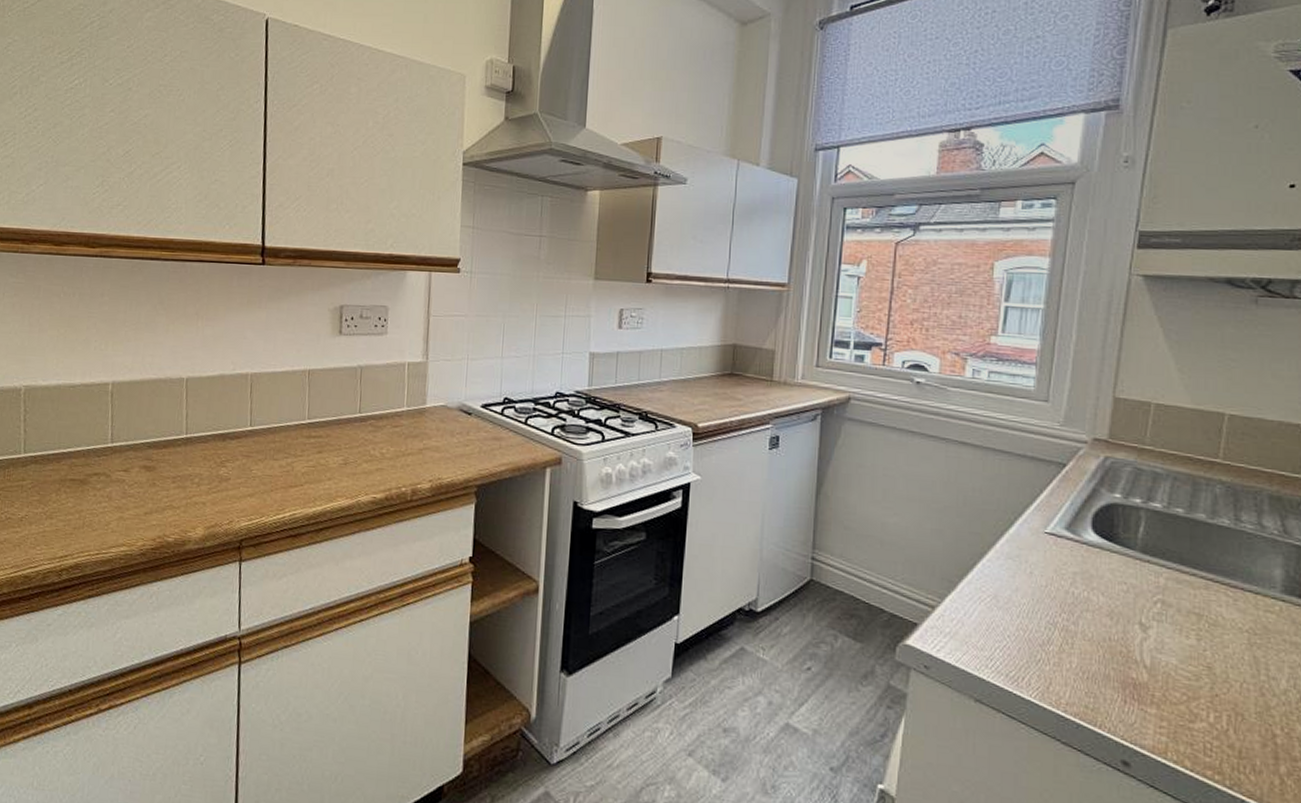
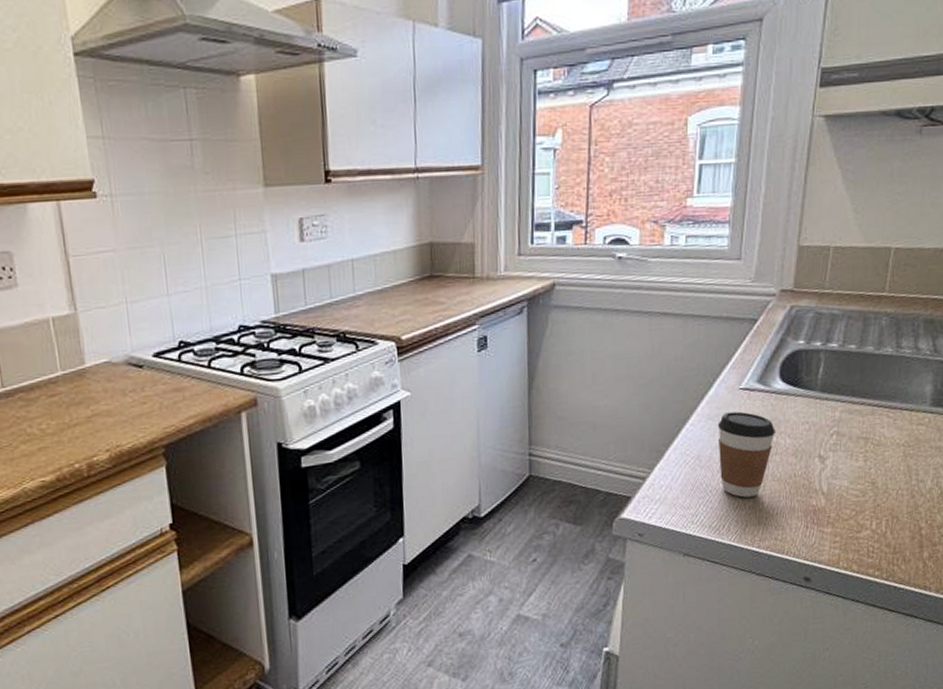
coffee cup: none [1018,555,1086,653] -> present [717,411,775,498]

